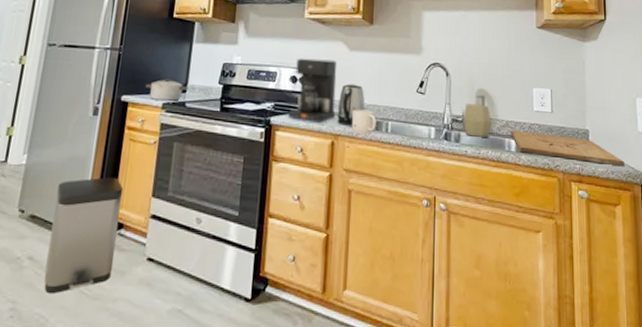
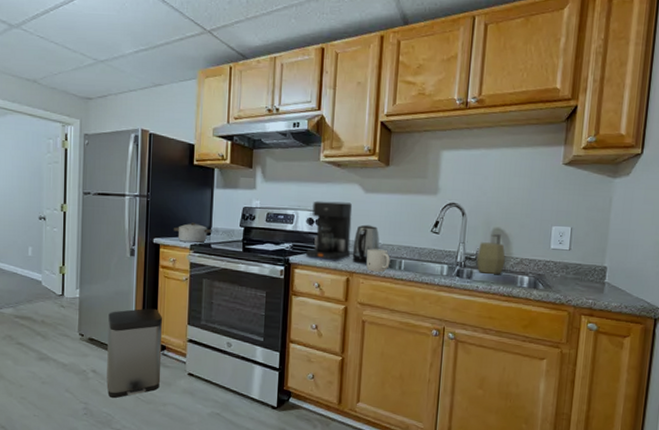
cutting board: present [511,130,625,167] -> none [524,267,641,302]

